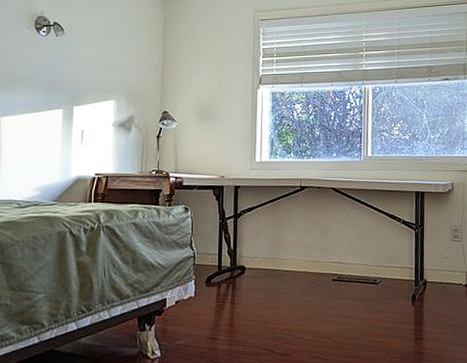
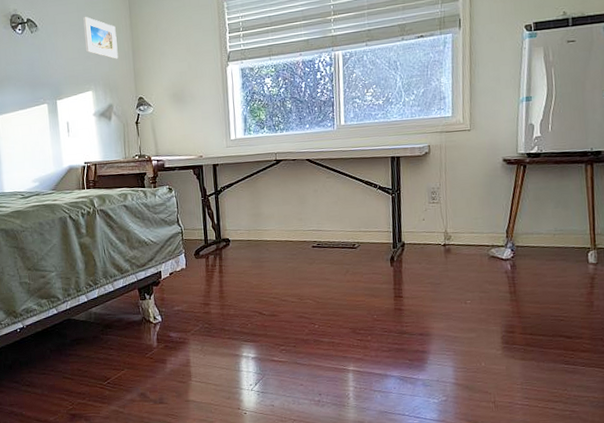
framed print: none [113,27,147,71] -> present [83,17,118,59]

